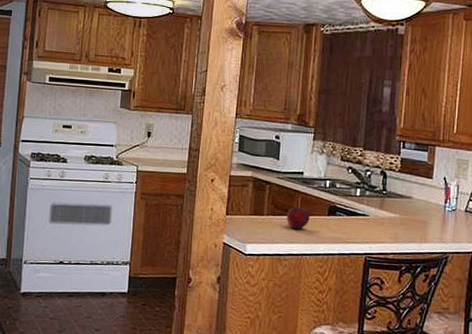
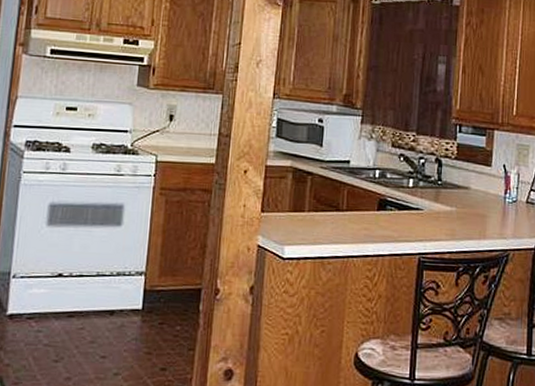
fruit: present [286,206,310,229] -> none [330,200,358,227]

